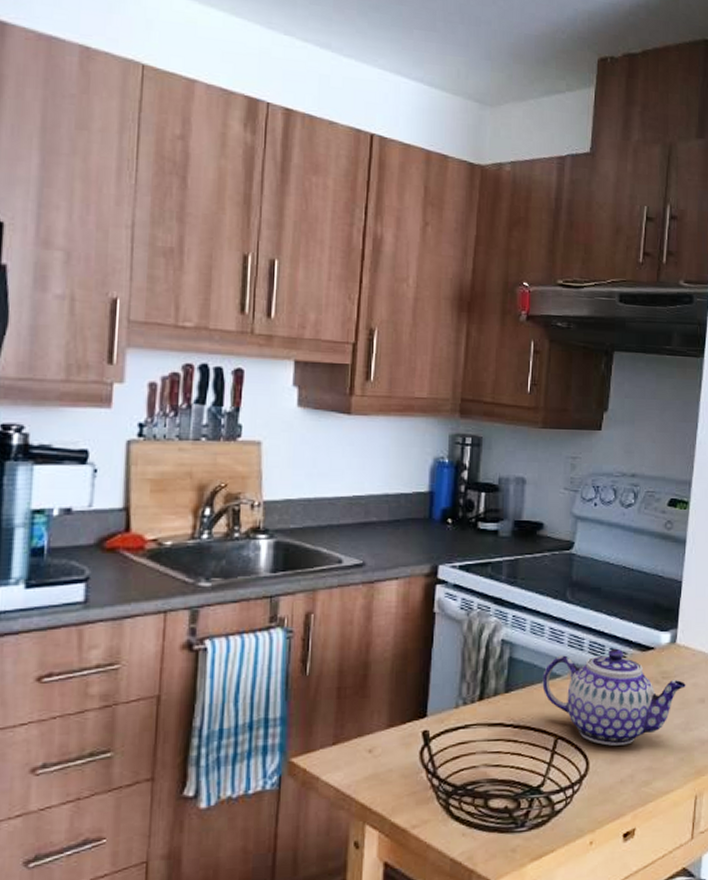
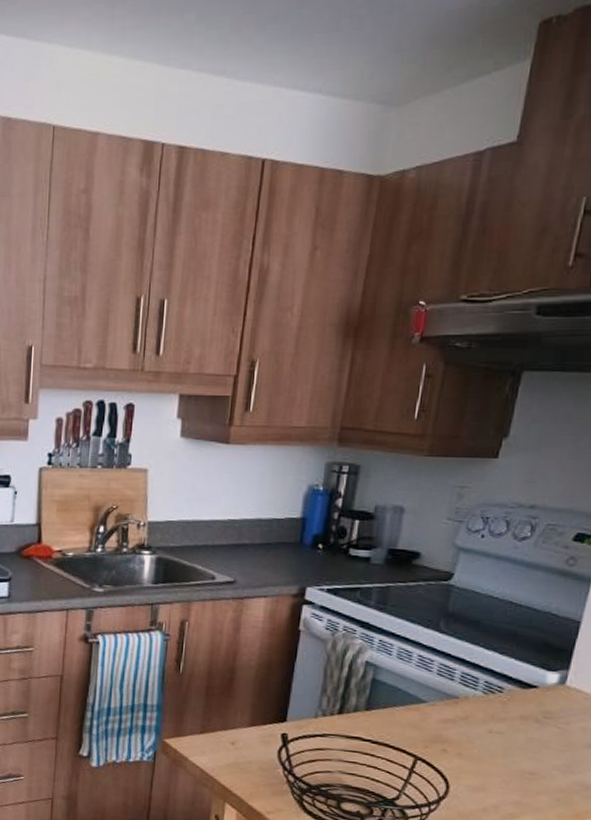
teapot: present [542,648,686,746] -> none [405,682,572,777]

